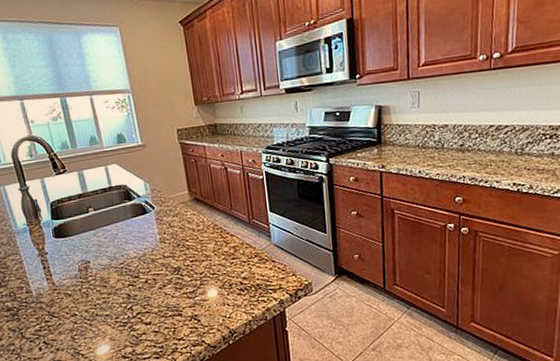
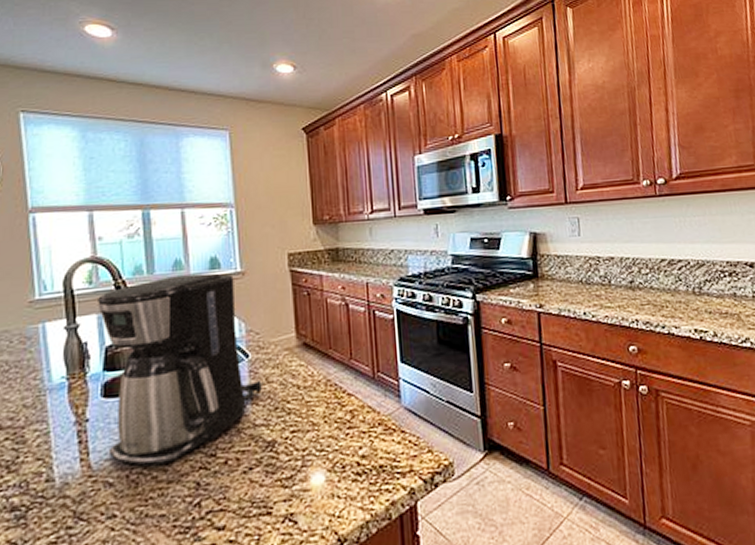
coffee maker: none [39,146,169,284] -> present [98,273,265,467]

